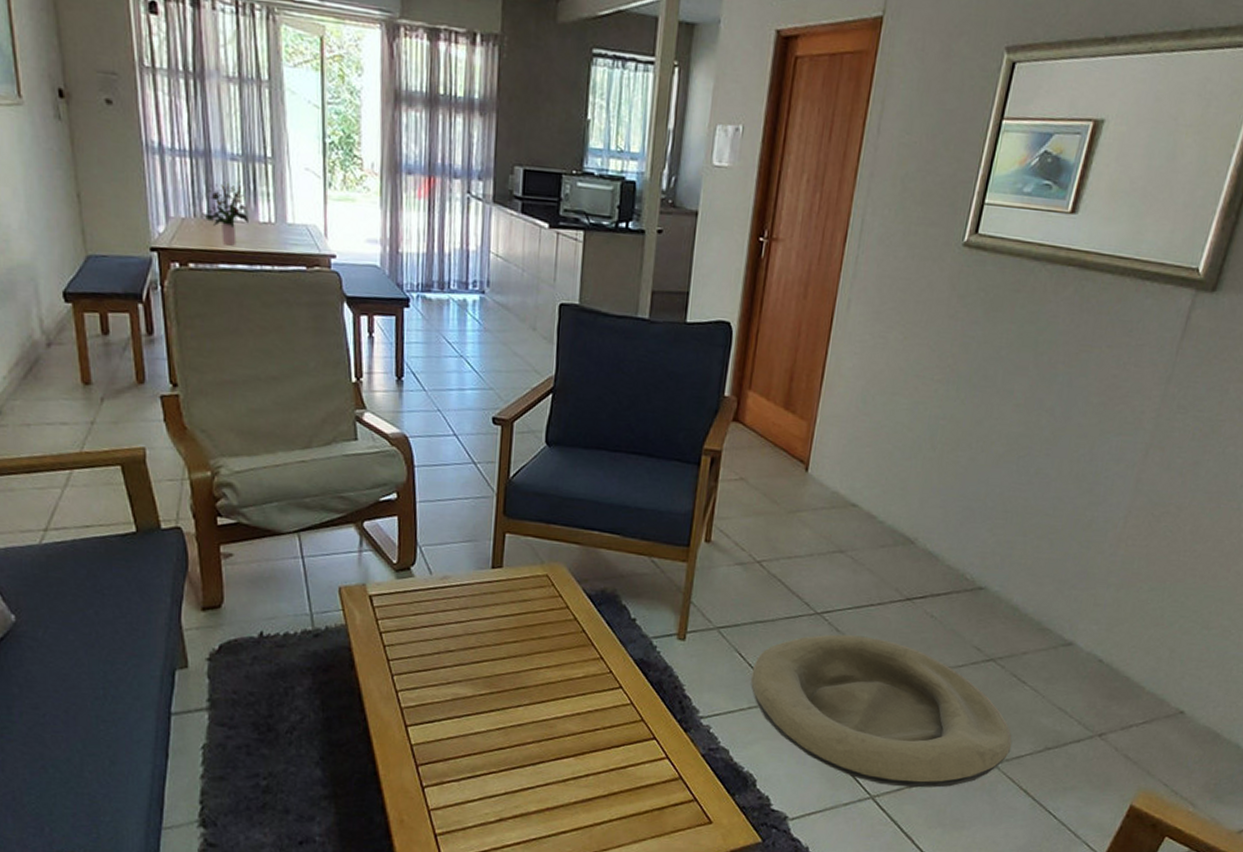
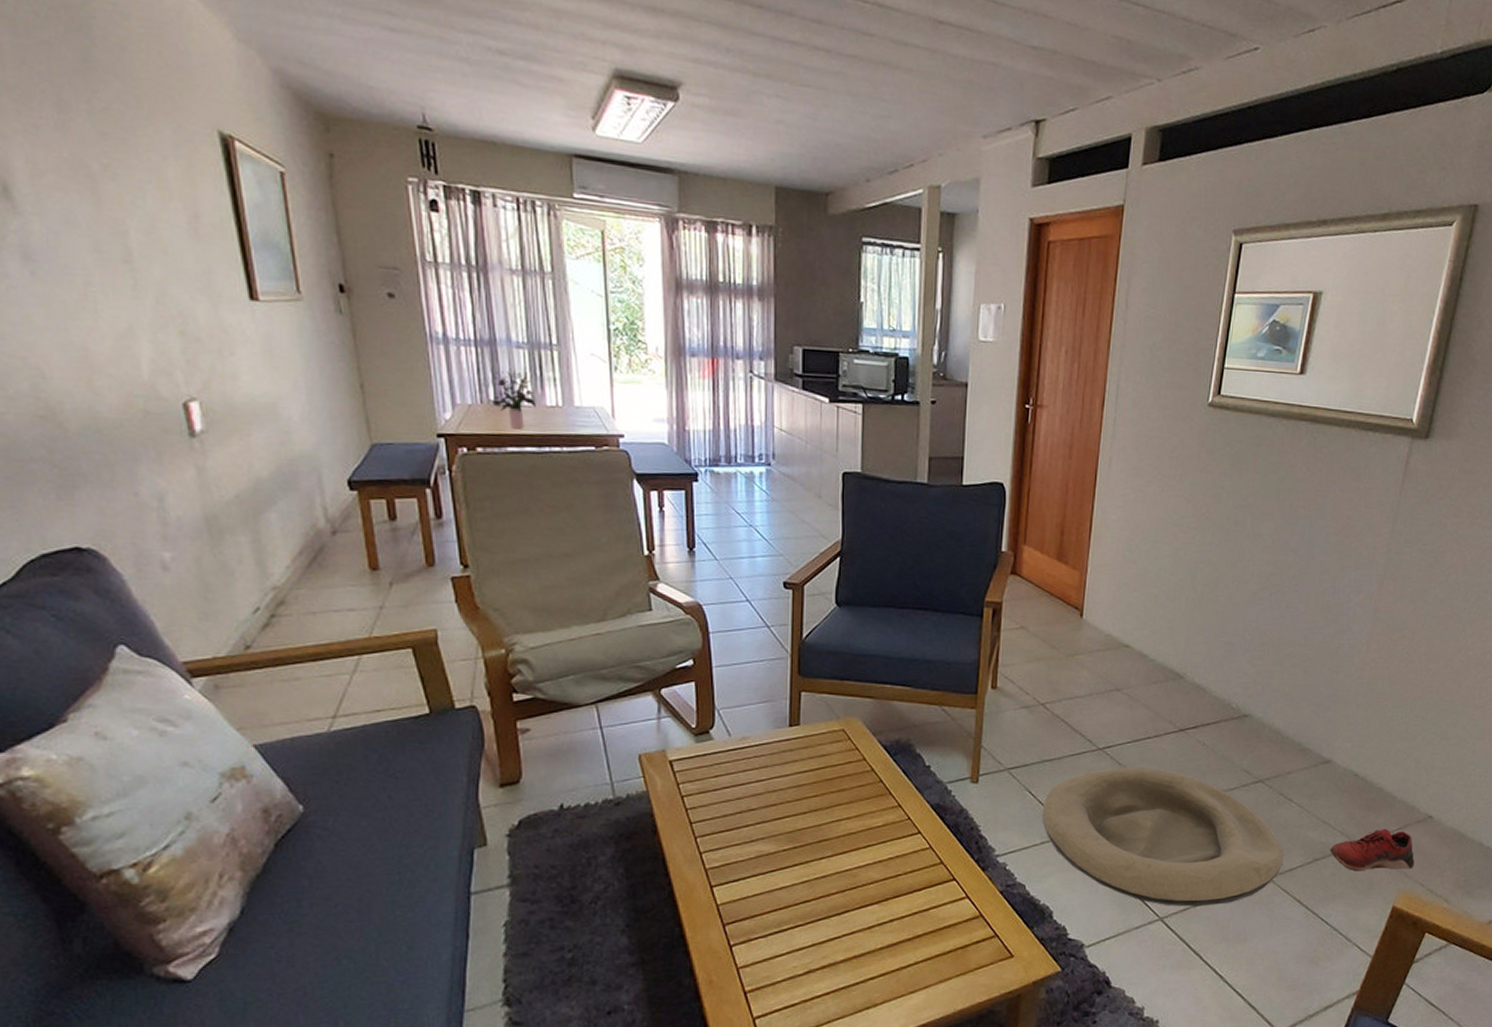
athletic shoe: none [1064,720,1160,767] -> present [1330,828,1415,871]

